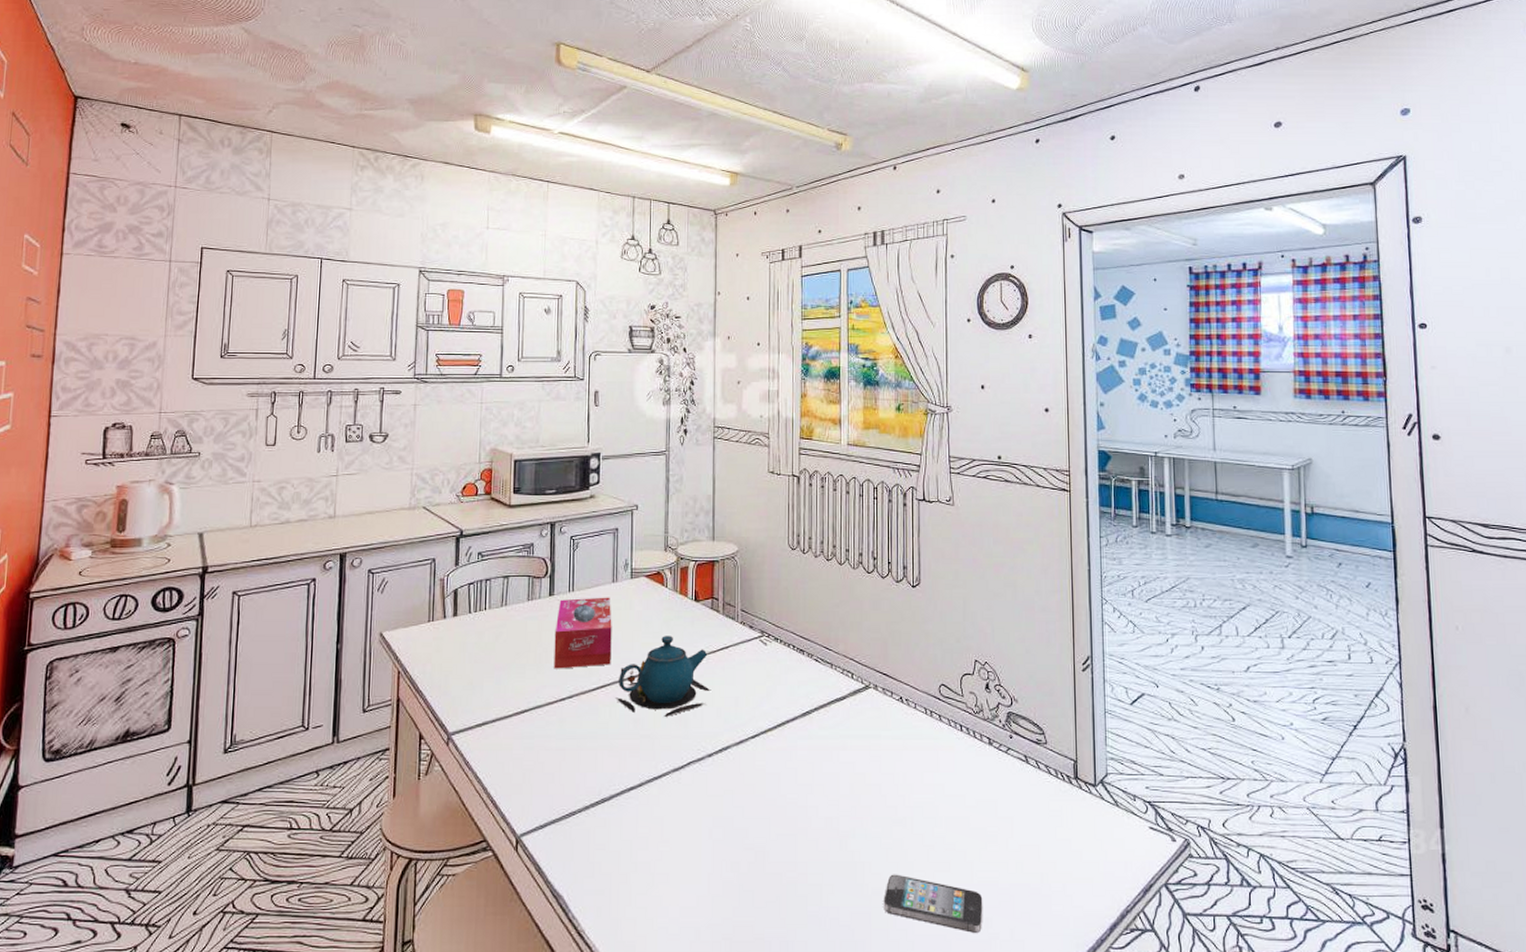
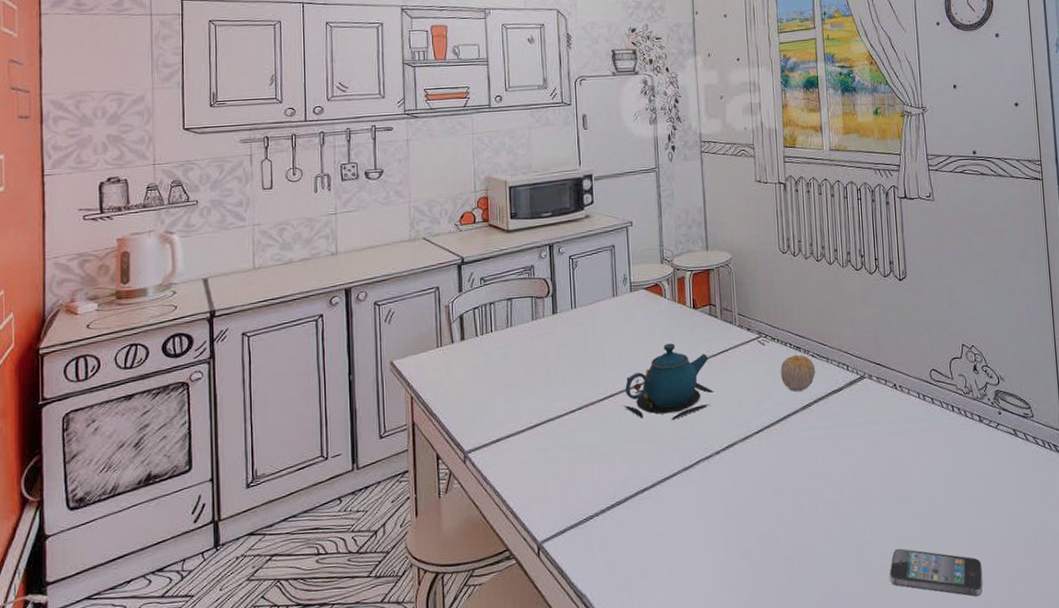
tissue box: present [553,597,612,669] -> none [560,311,617,383]
fruit: none [782,657,818,696] -> present [781,354,816,391]

